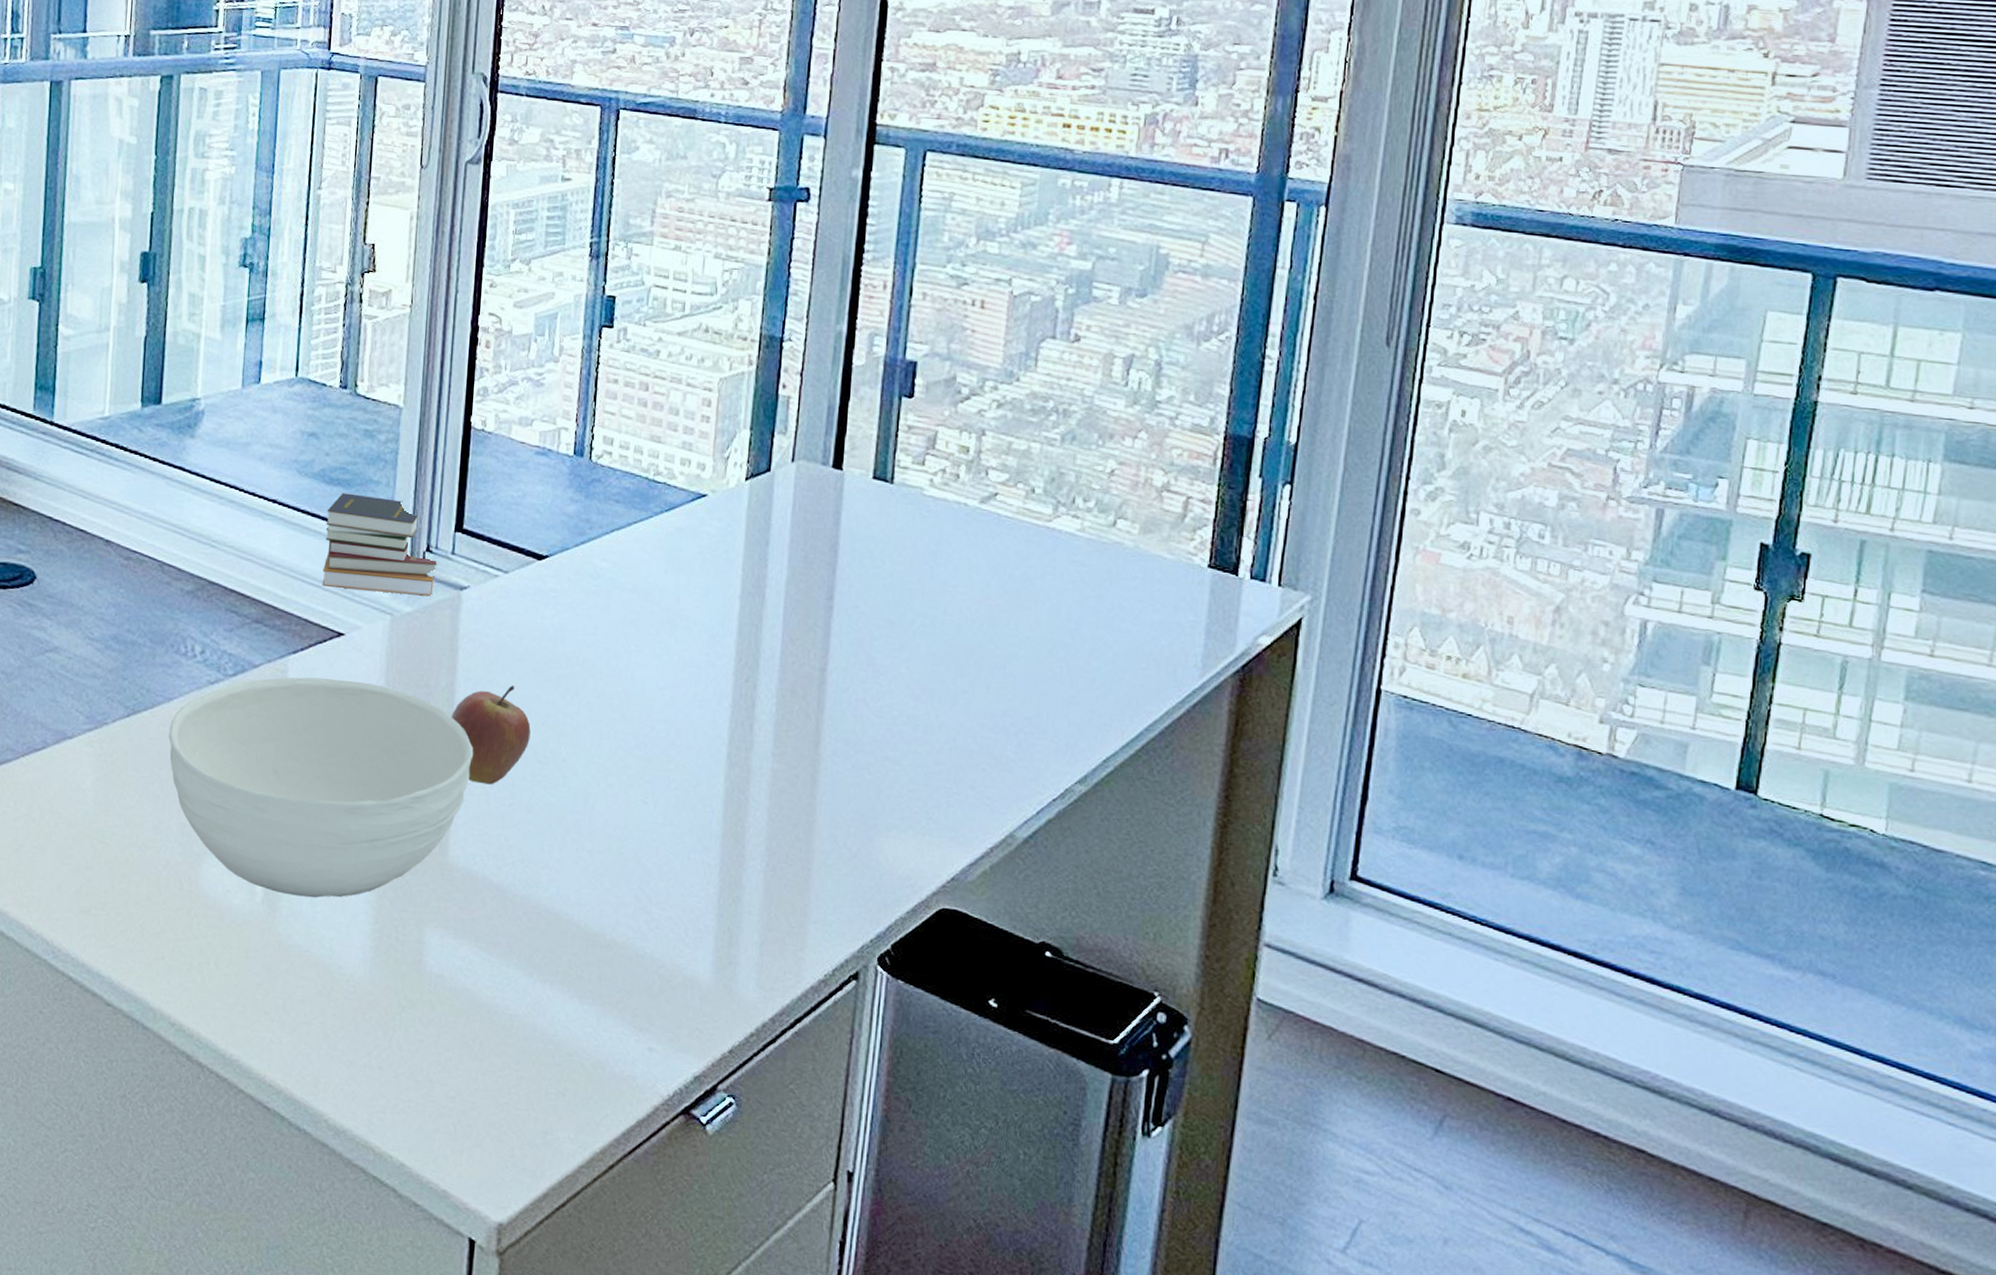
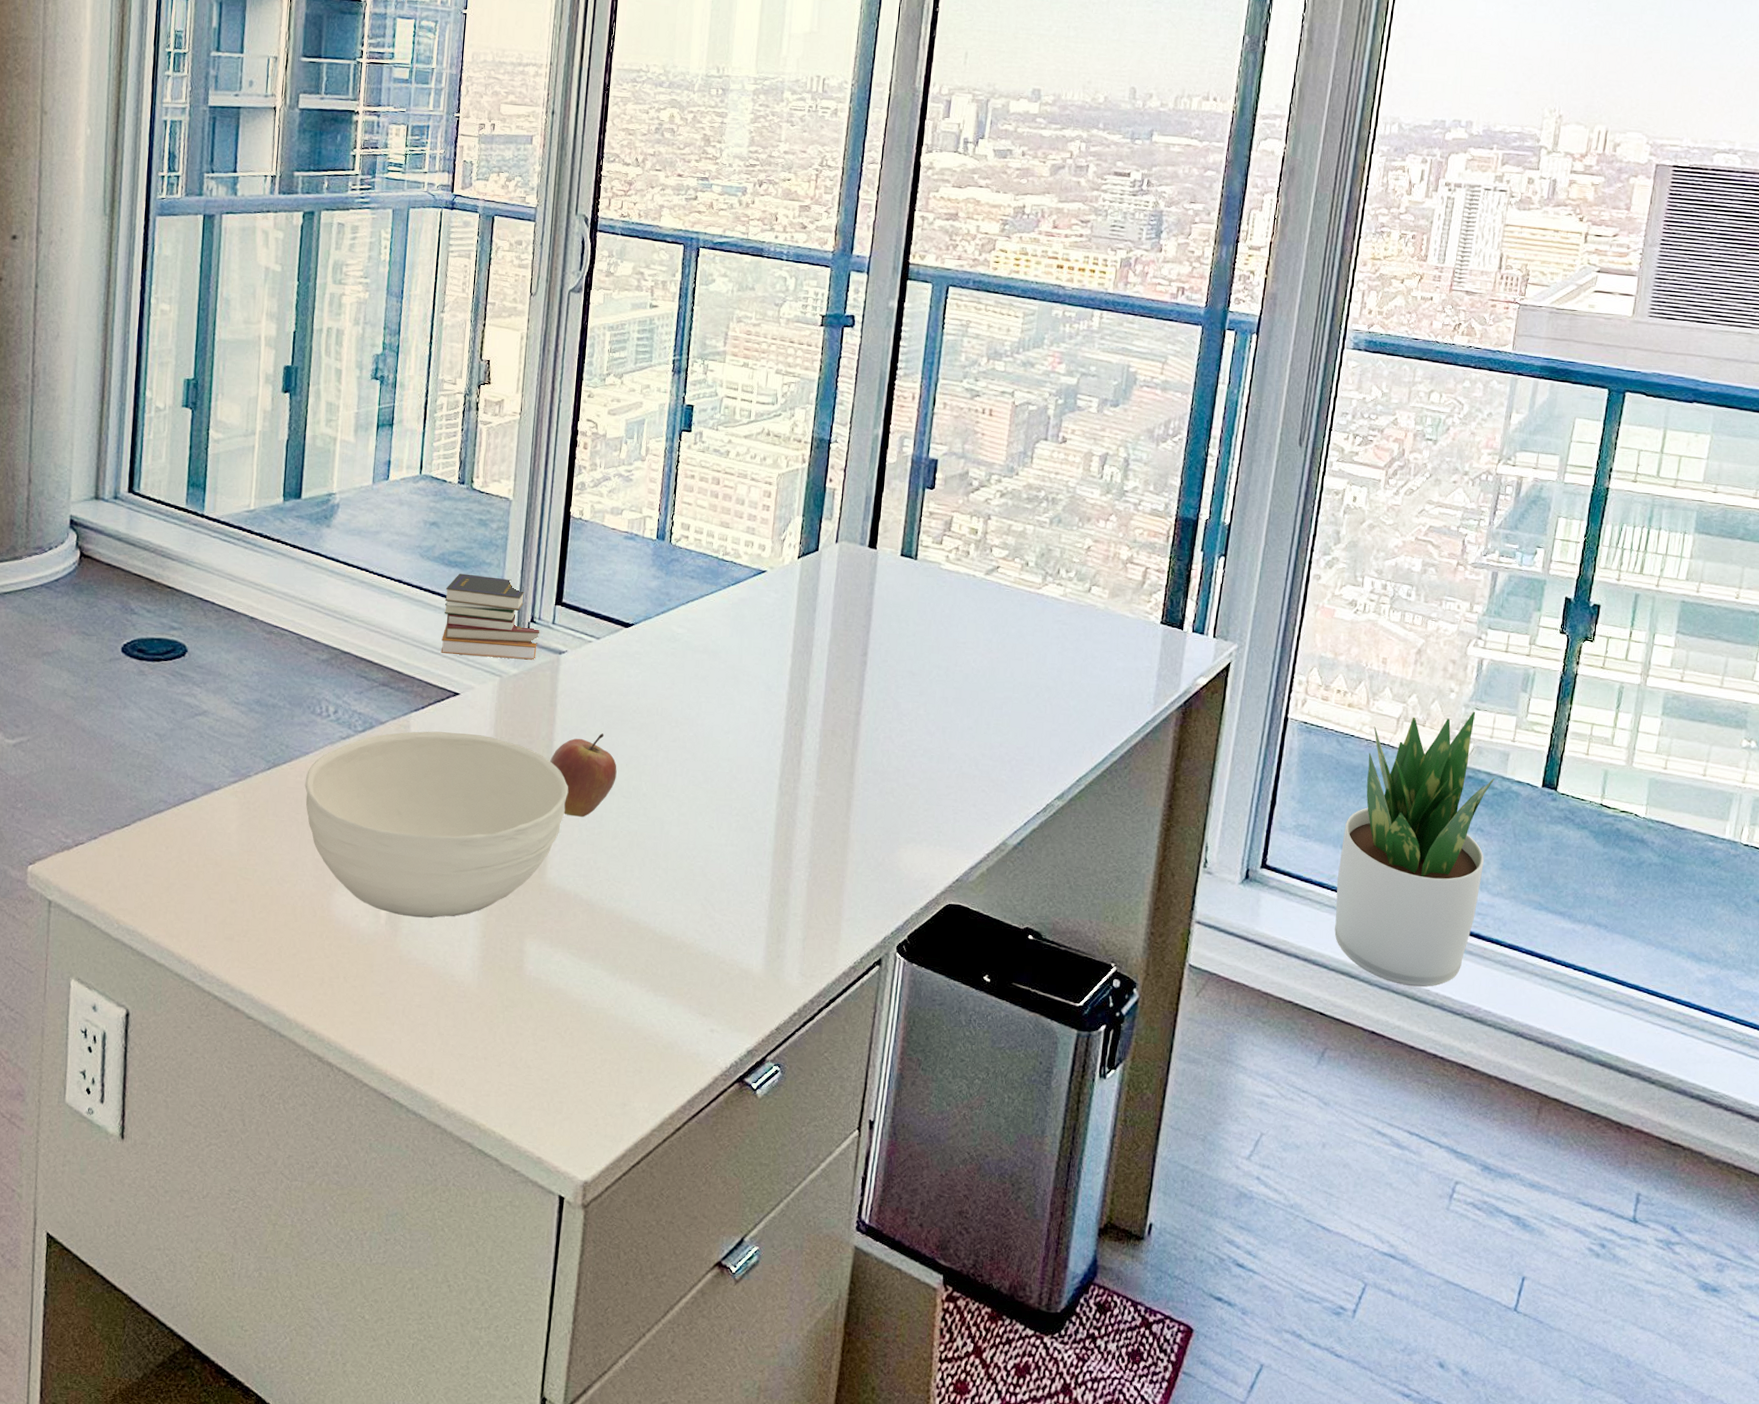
planter: none [1452,688,1669,1044] -> present [1335,711,1495,987]

